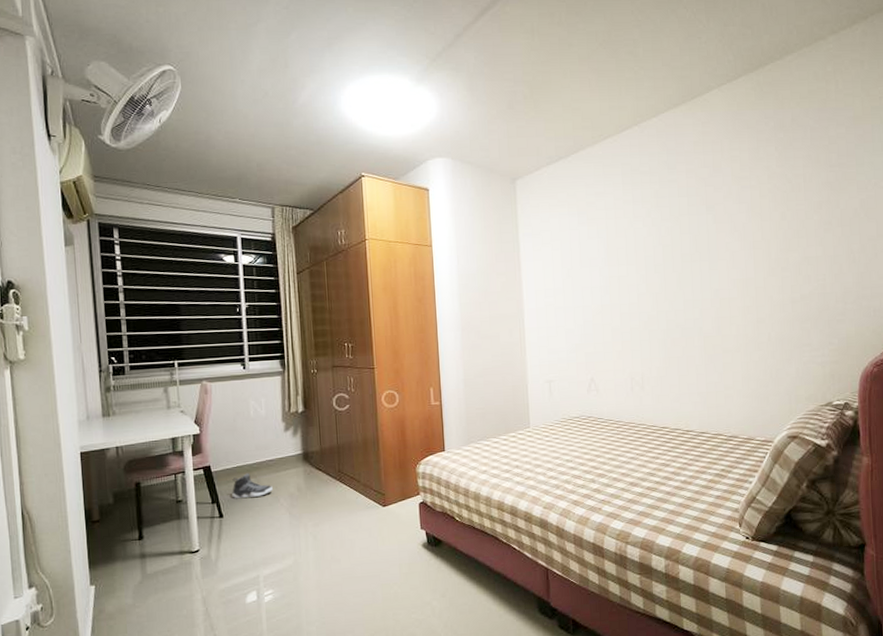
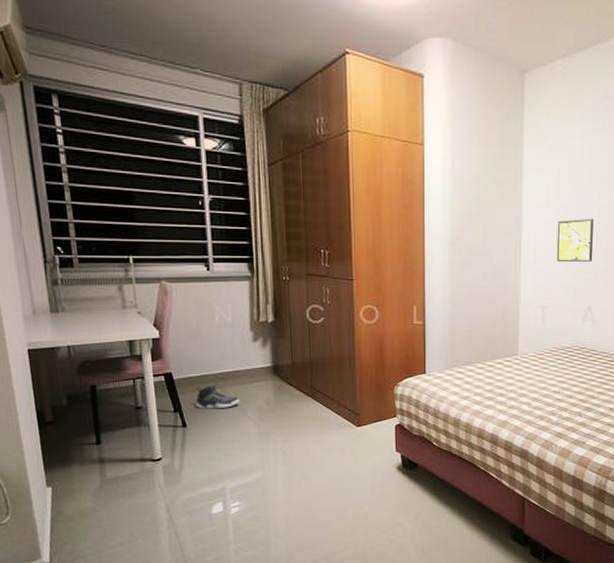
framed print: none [555,298,591,340] -> present [556,218,594,263]

